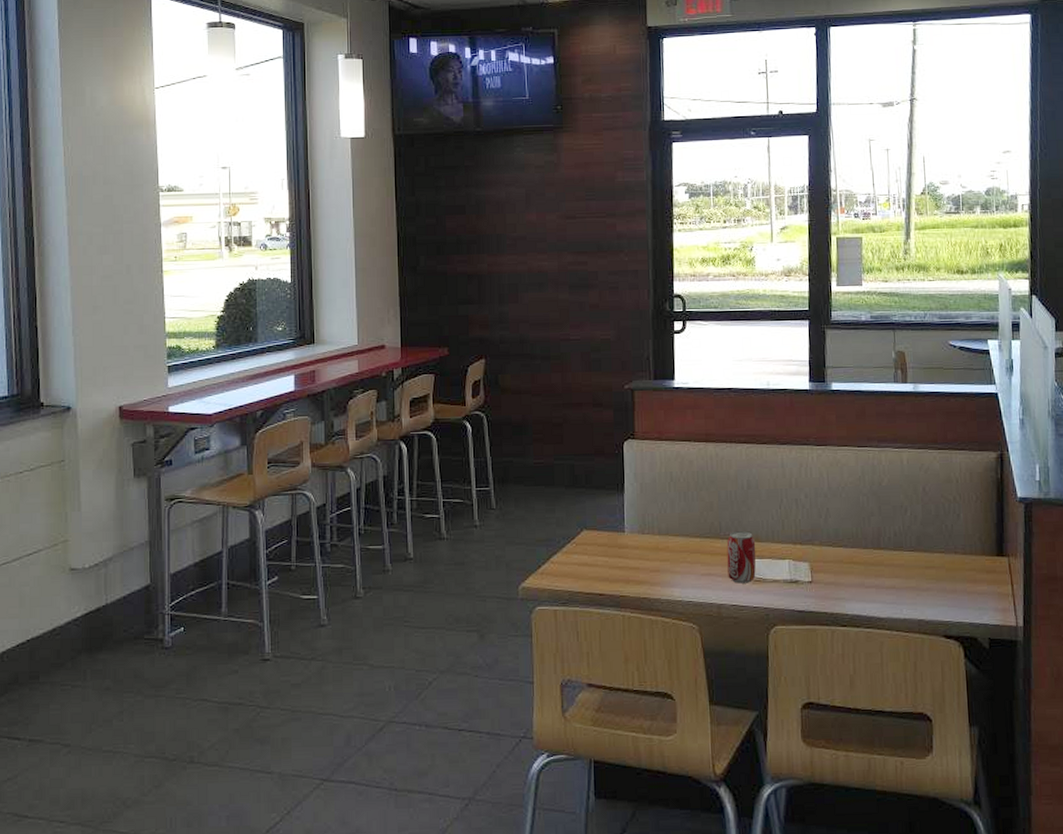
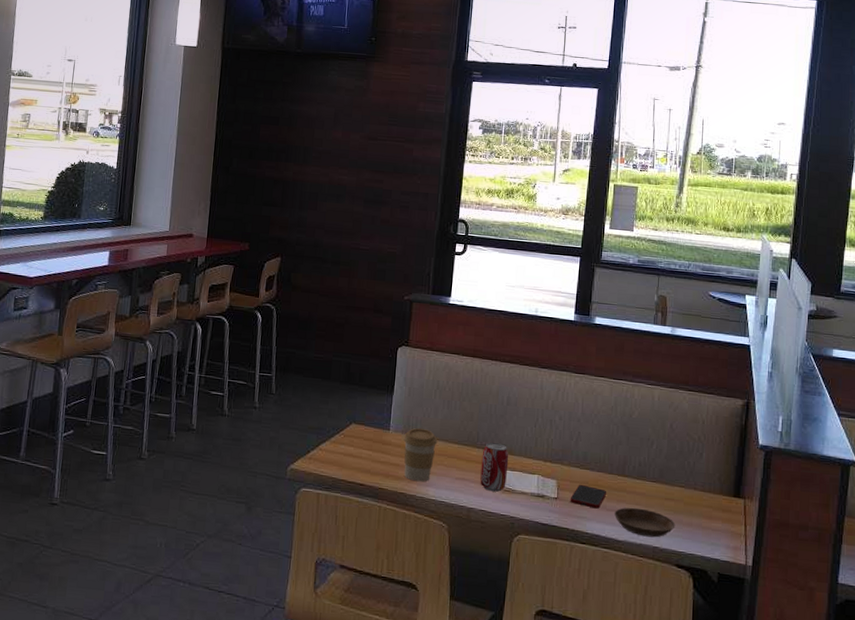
coffee cup: none [641,525,678,584] -> present [404,427,438,482]
cell phone: none [825,563,864,588] -> present [570,484,607,509]
saucer: none [874,581,939,610] -> present [614,507,676,538]

